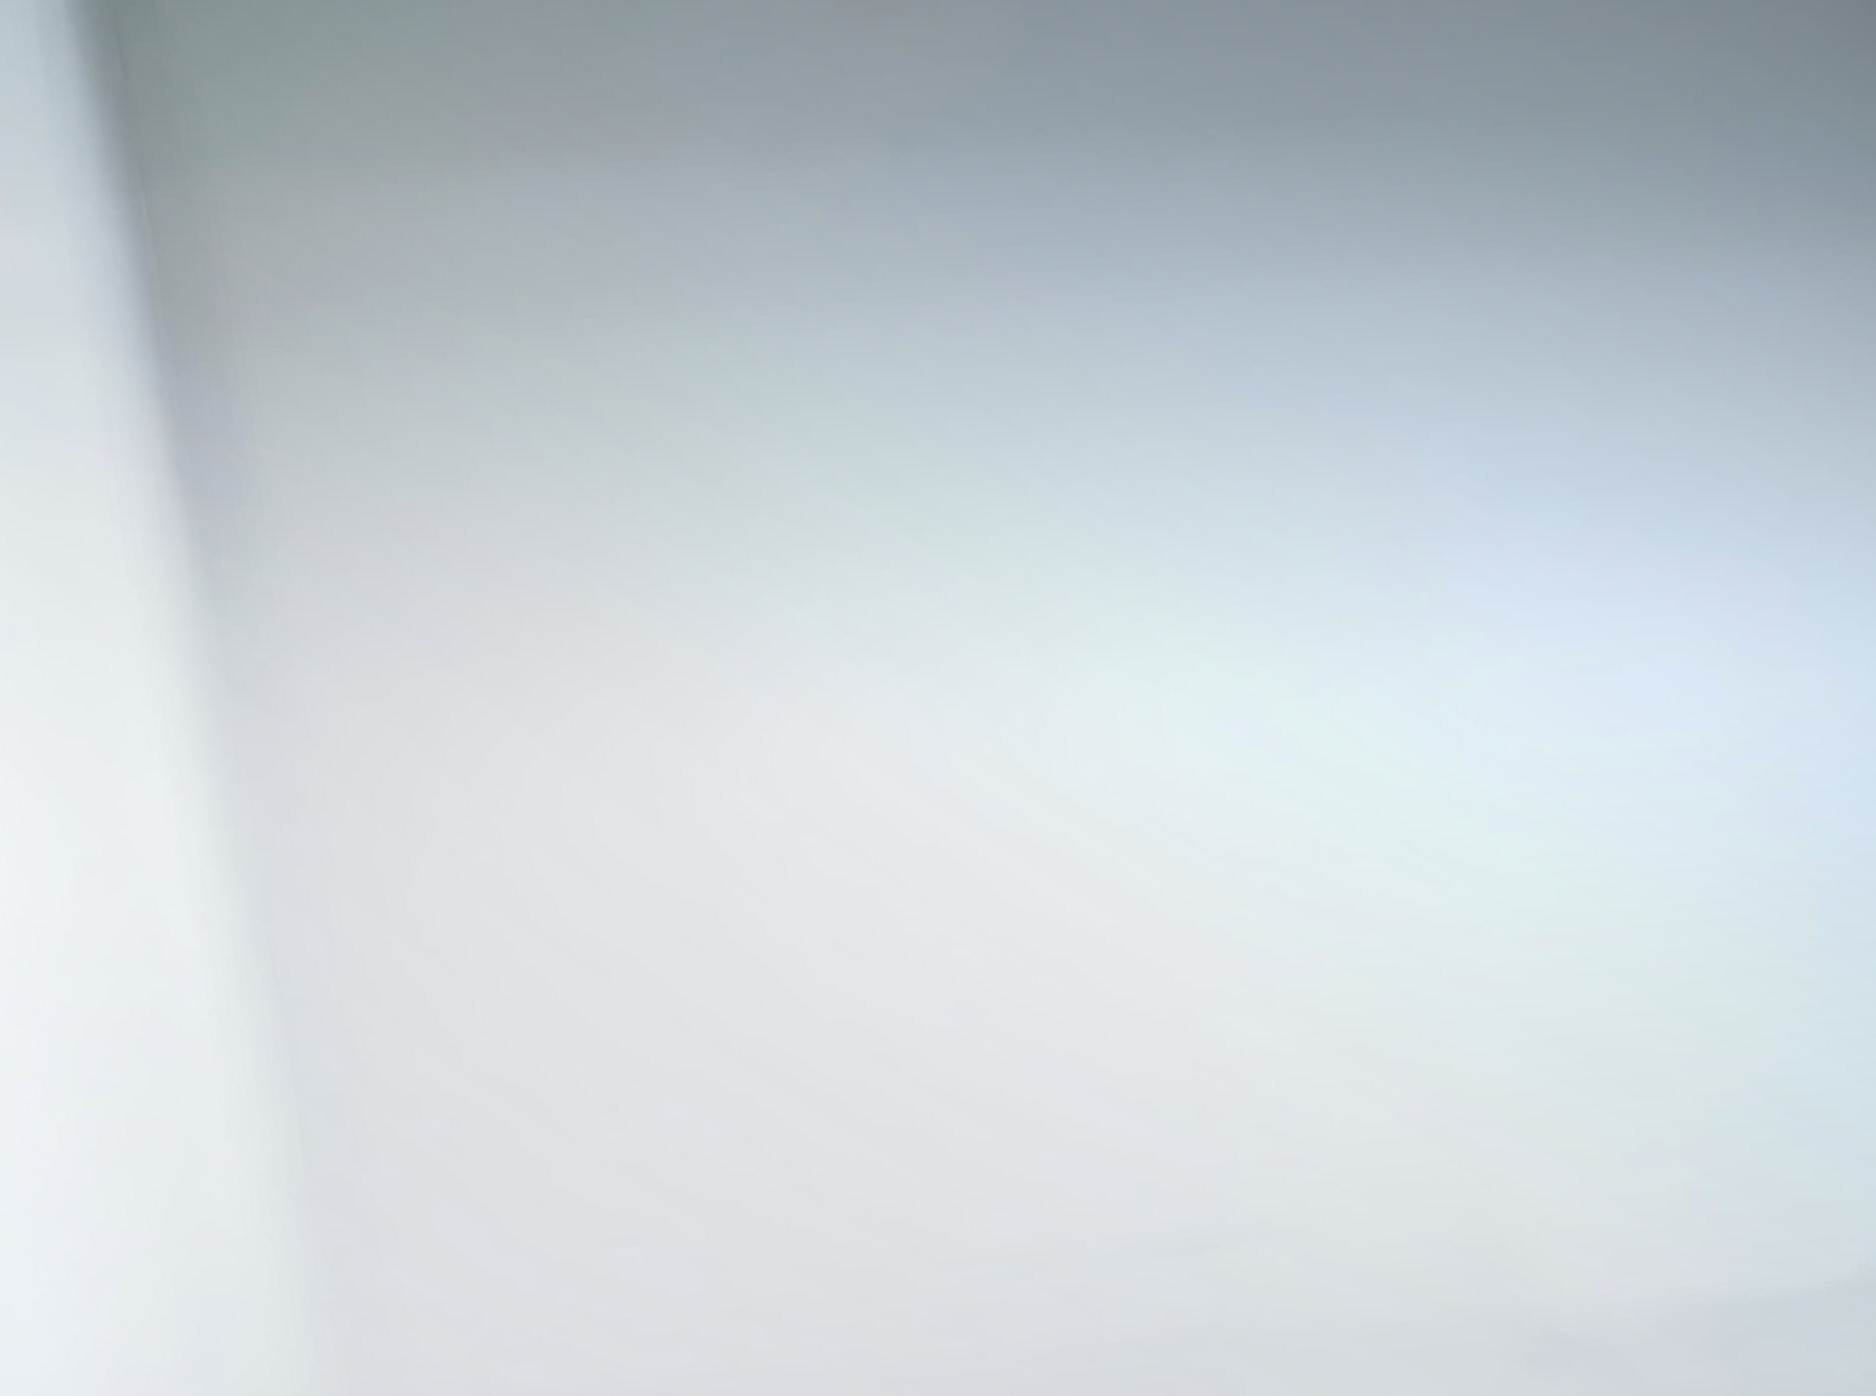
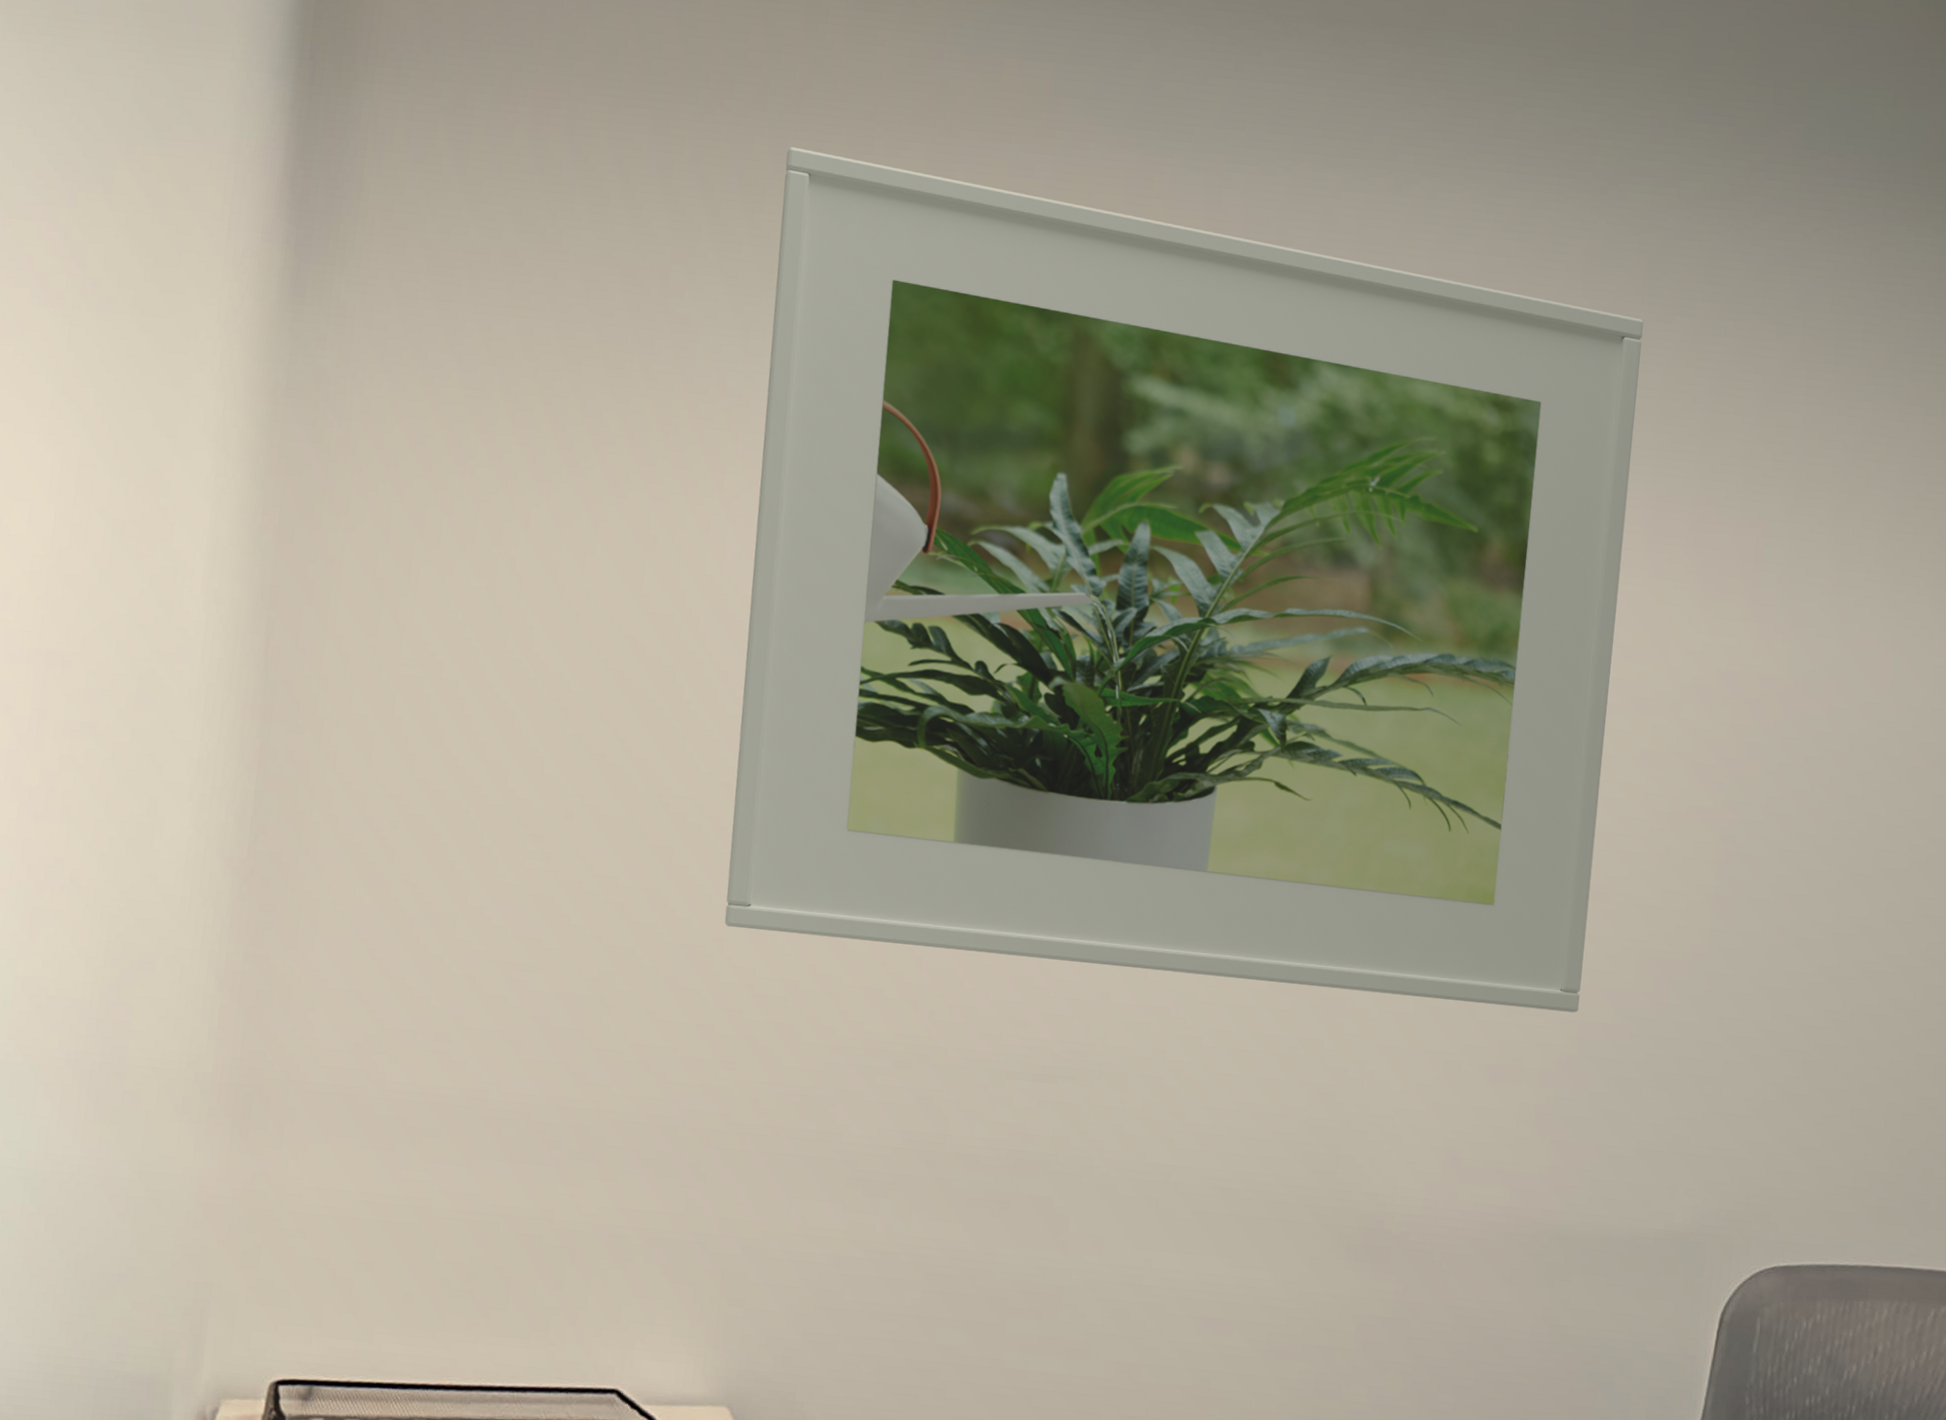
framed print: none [708,345,1707,1161] -> present [724,147,1644,1013]

